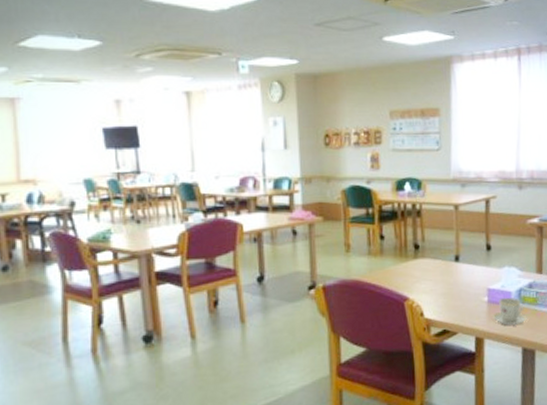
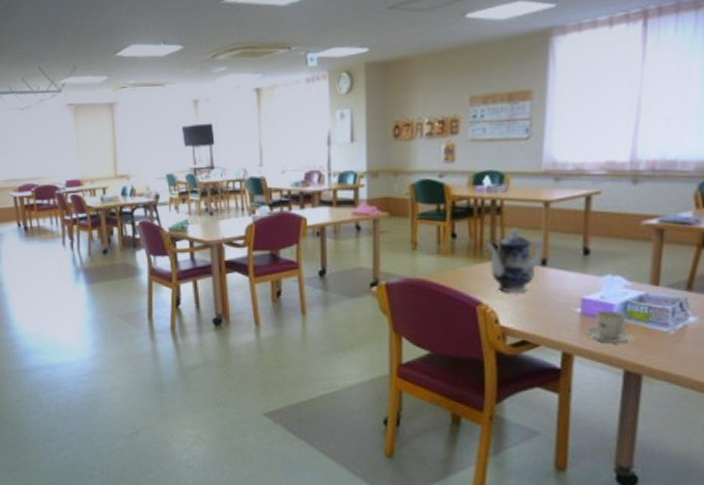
teapot: none [409,228,455,288] -> present [485,227,542,293]

